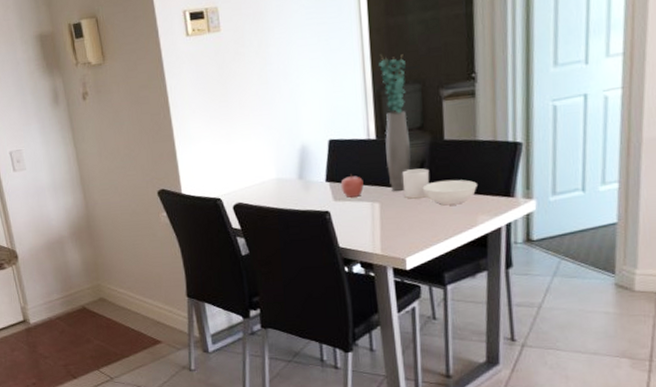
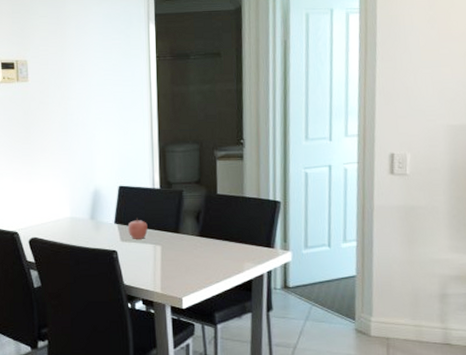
vase: present [378,54,411,192] -> none [164,116,189,237]
mug: present [401,168,430,199] -> none [181,217,205,244]
bowl: present [422,179,479,206] -> none [198,229,245,252]

